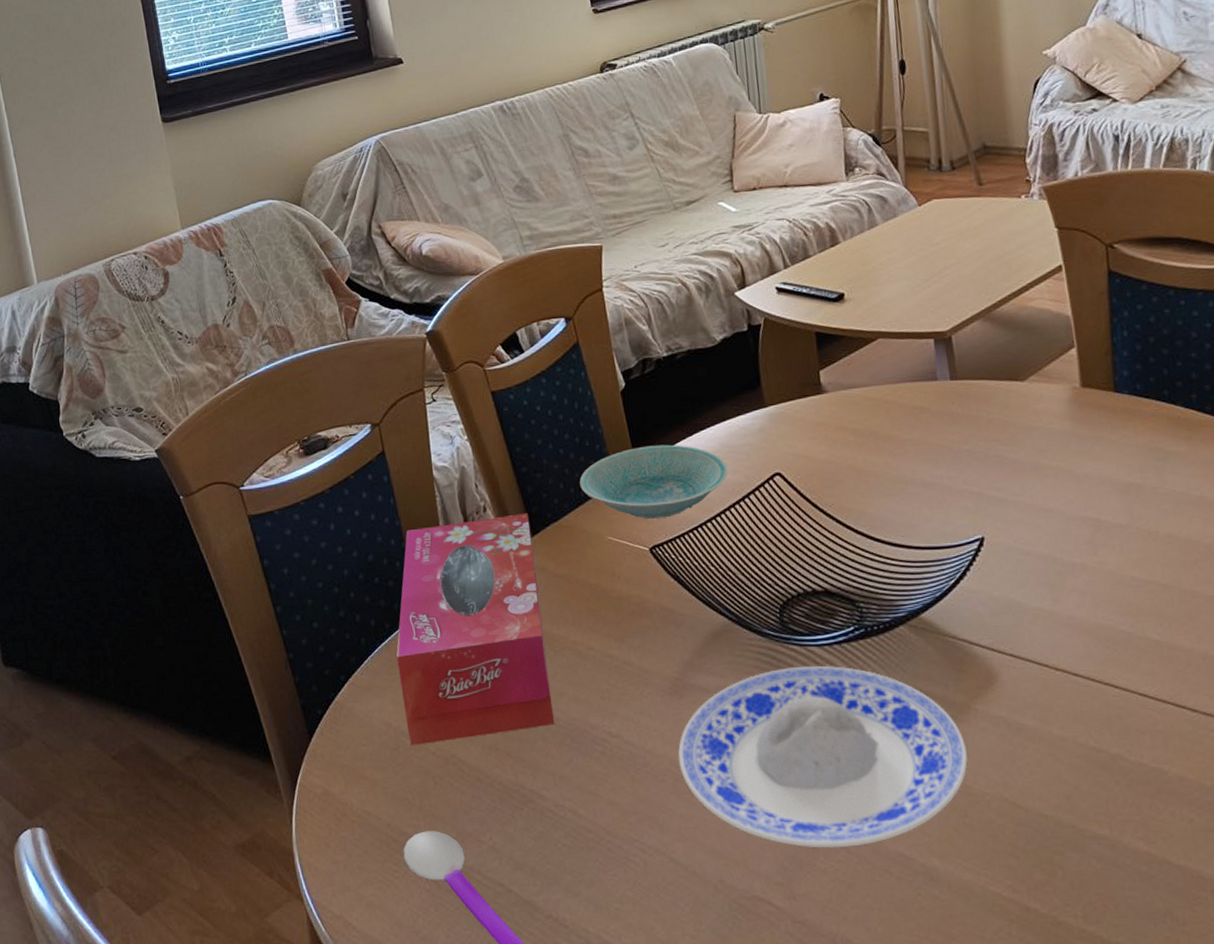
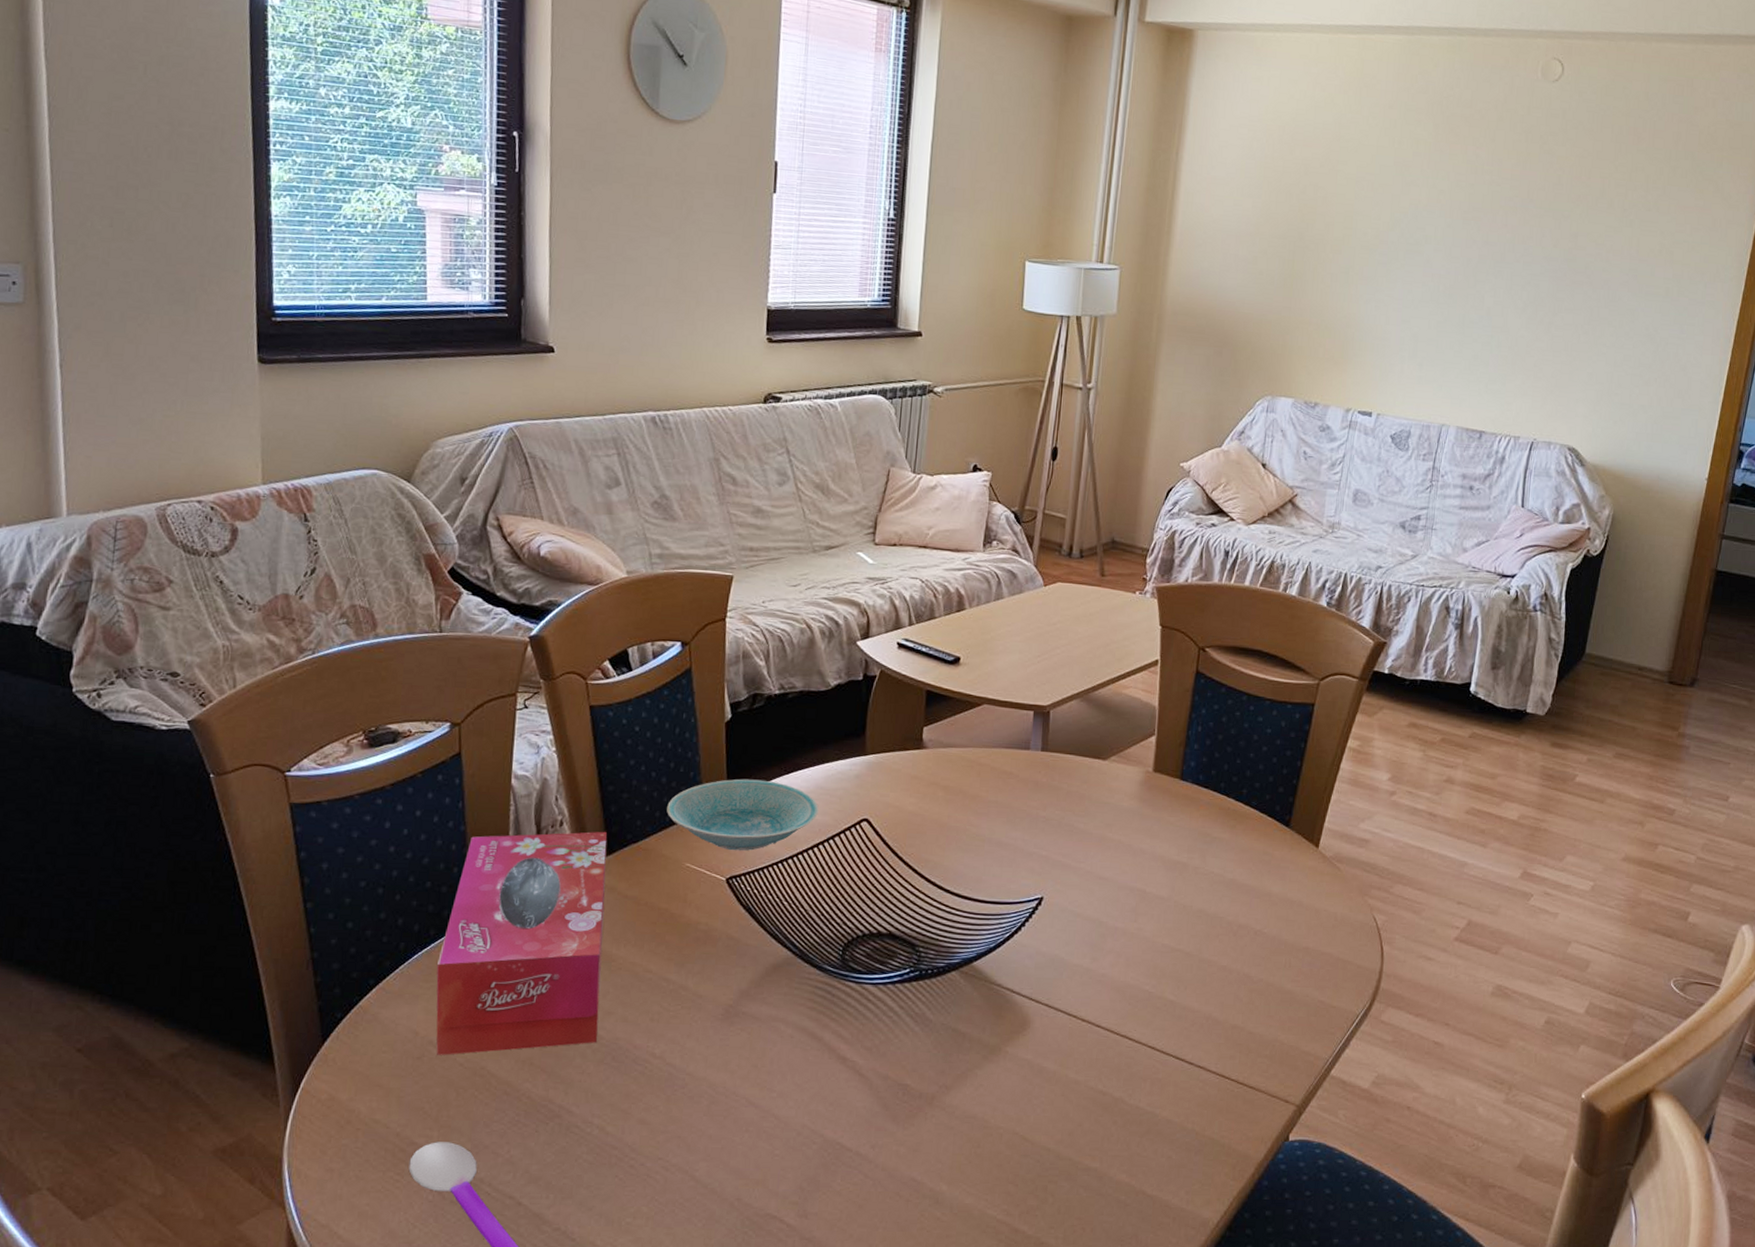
plate: present [678,665,968,848] -> none [717,1002,991,1172]

